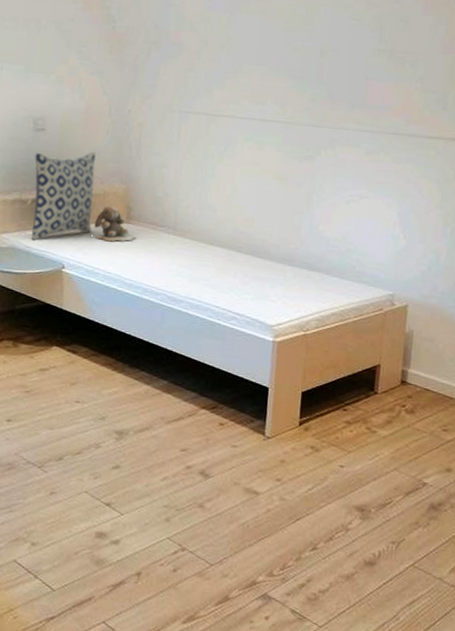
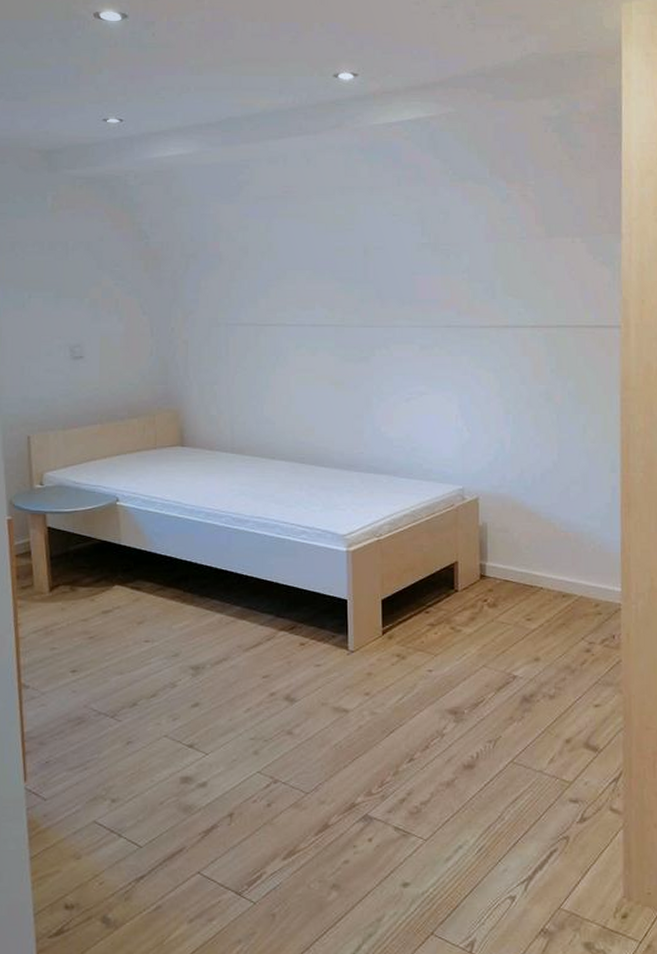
pillow: present [31,151,97,242] -> none [74,374,144,477]
stuffed animal: present [94,205,136,242] -> none [146,429,192,468]

